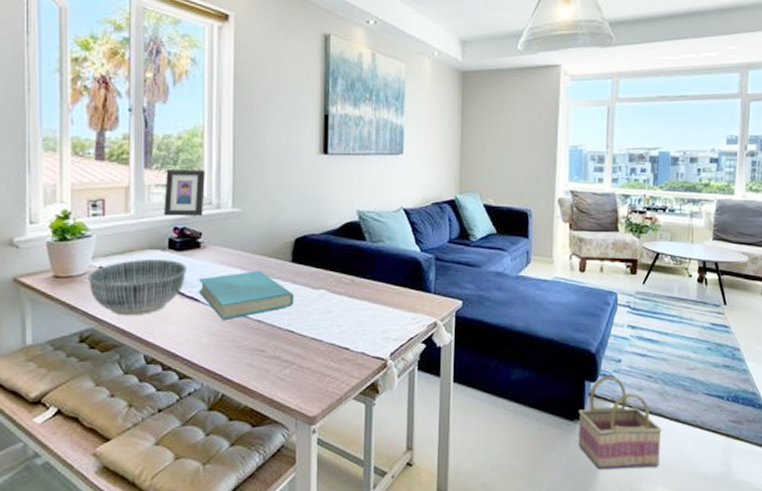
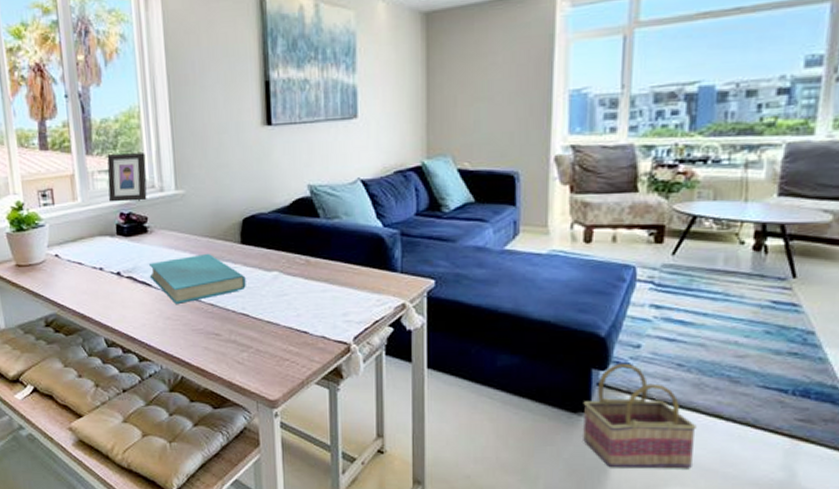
bowl: present [87,260,188,316] -> none [45,245,137,301]

